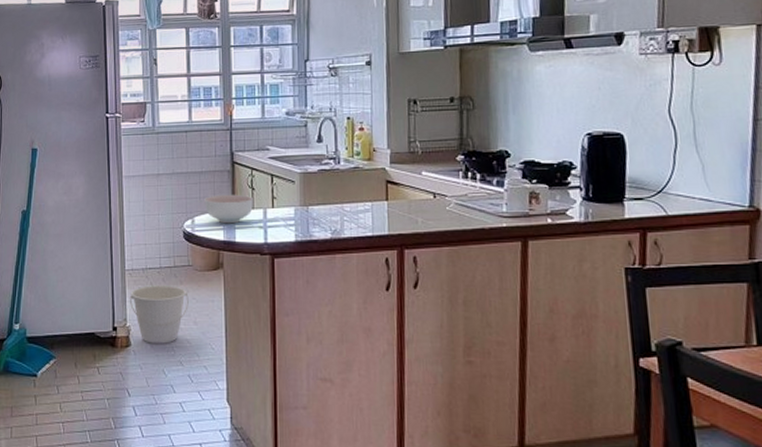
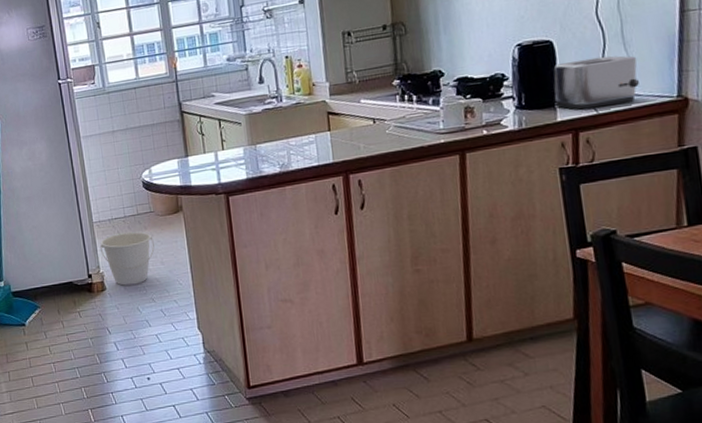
bowl: present [204,194,254,224] -> none [158,141,205,170]
toaster: none [622,156,710,210] -> present [553,55,639,110]

